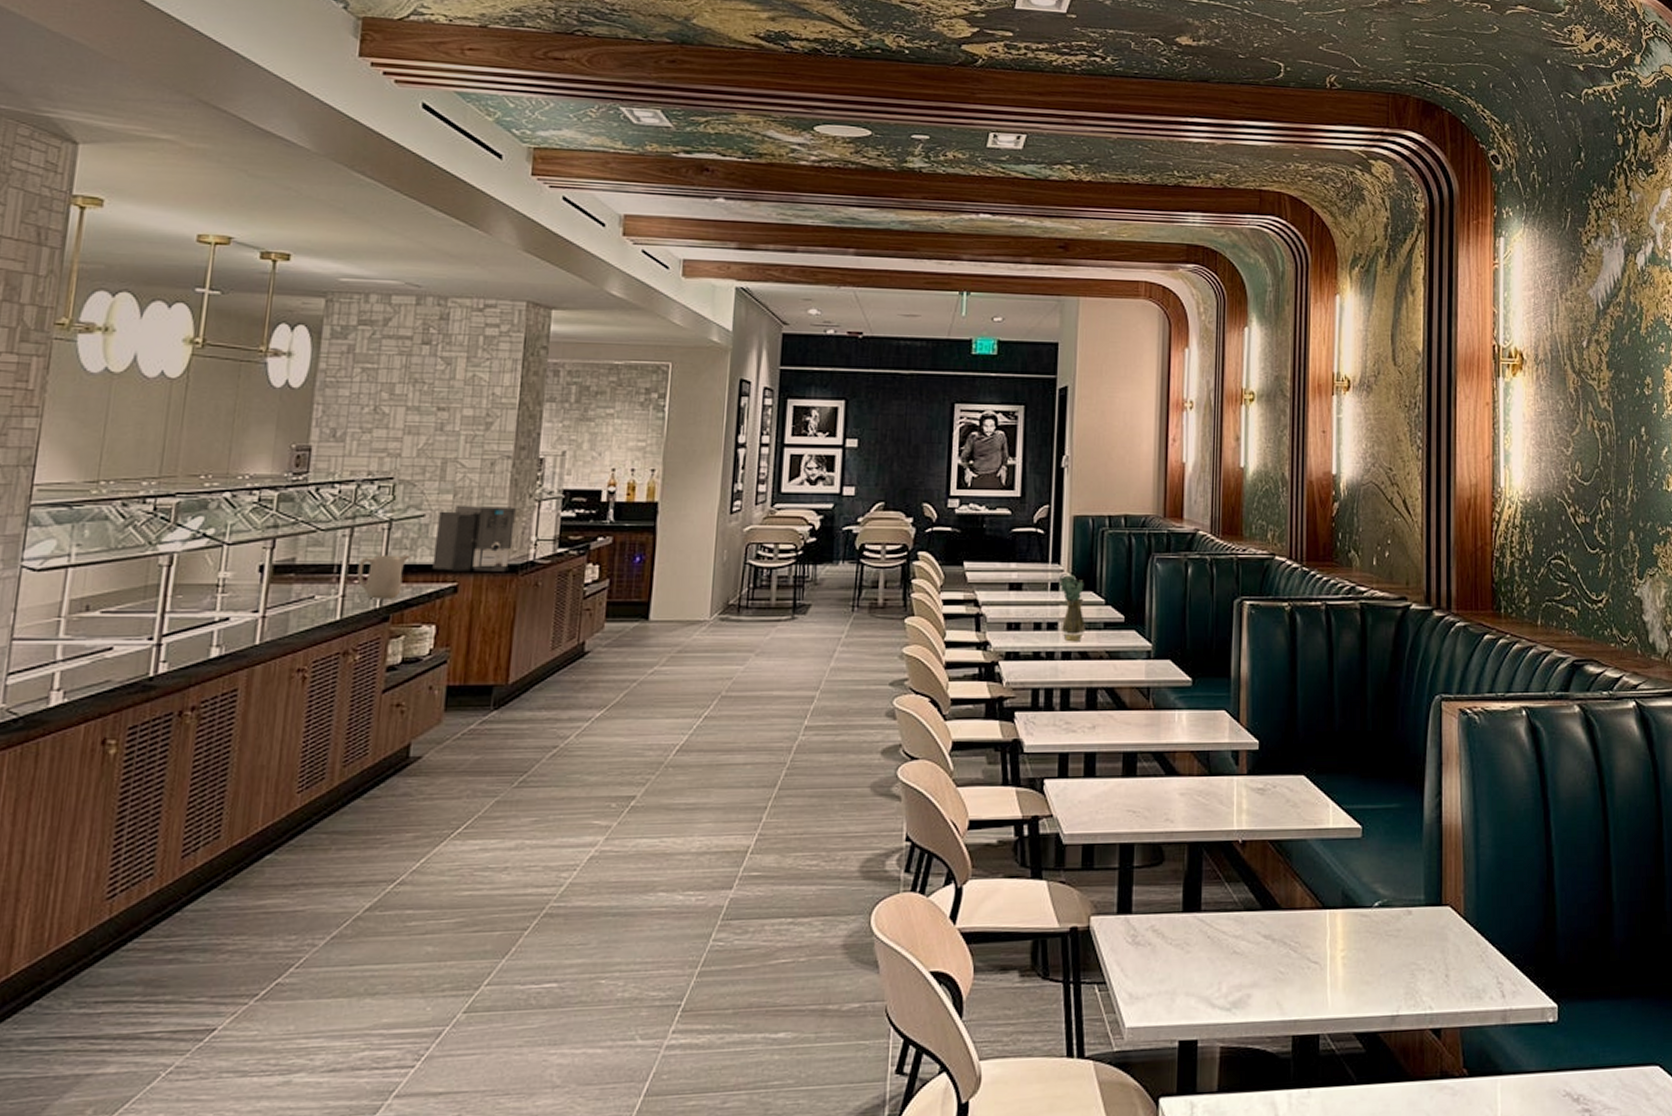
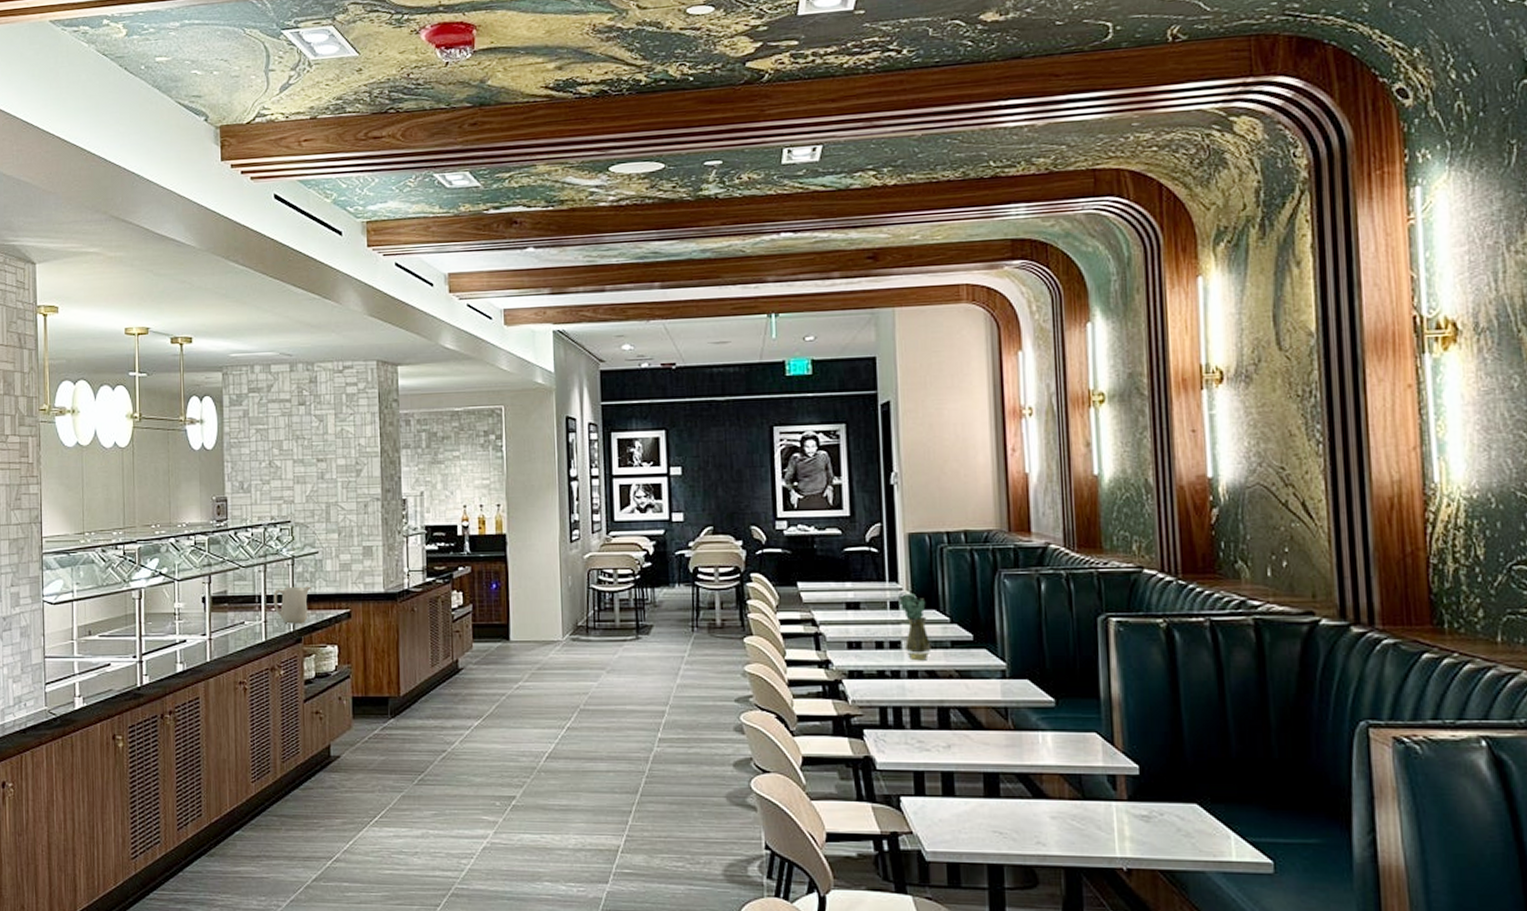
coffee machine: present [432,504,516,573] -> none [328,541,390,601]

